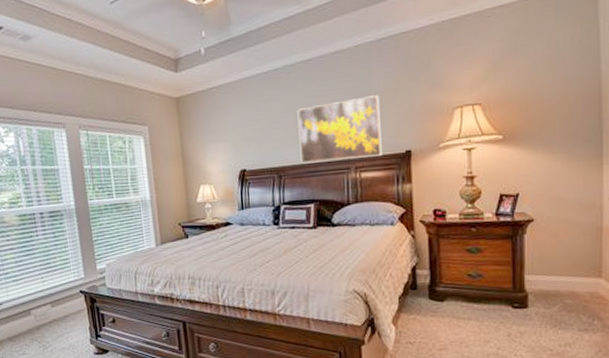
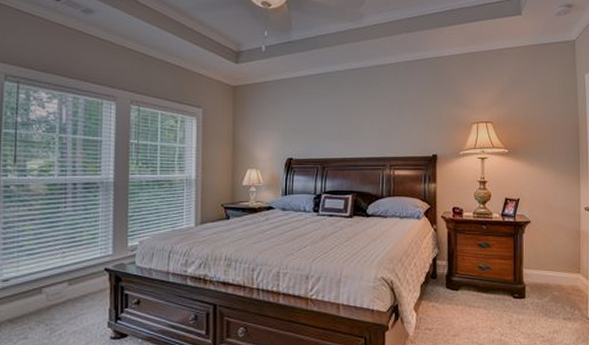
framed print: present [297,95,382,164] -> none [343,105,413,158]

